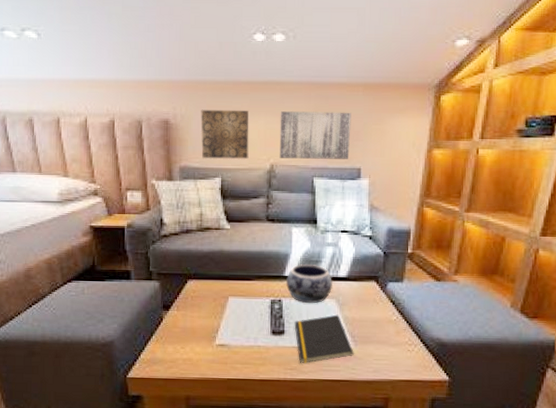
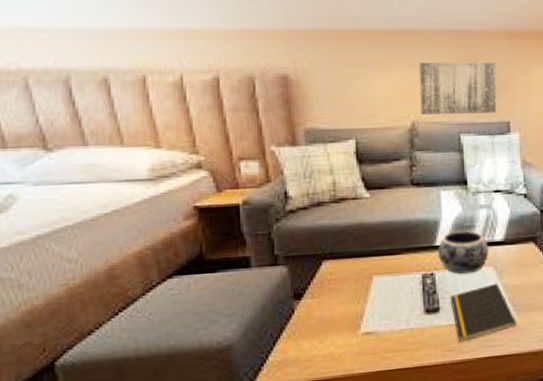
wall art: present [200,109,249,159] -> none [326,62,386,118]

